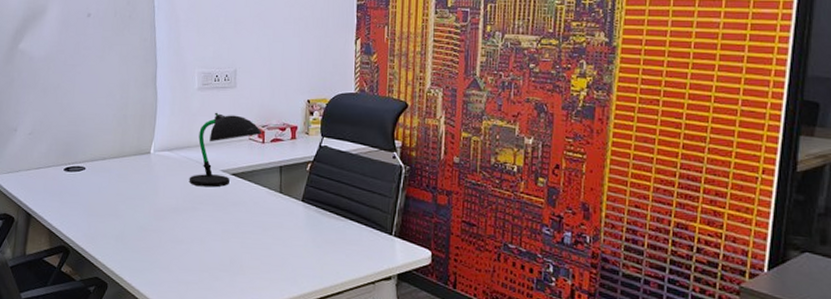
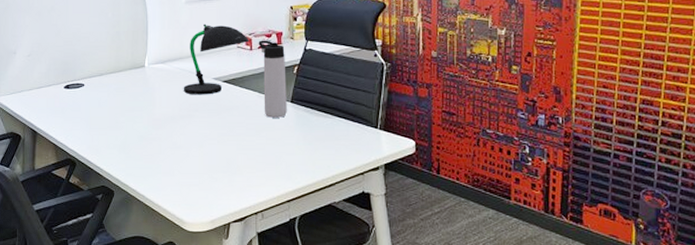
thermos bottle: none [271,133,299,217] -> present [258,40,287,118]

